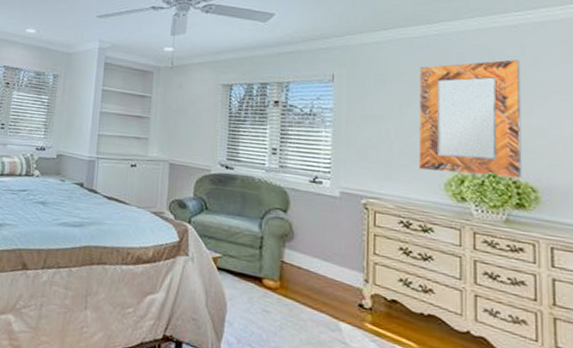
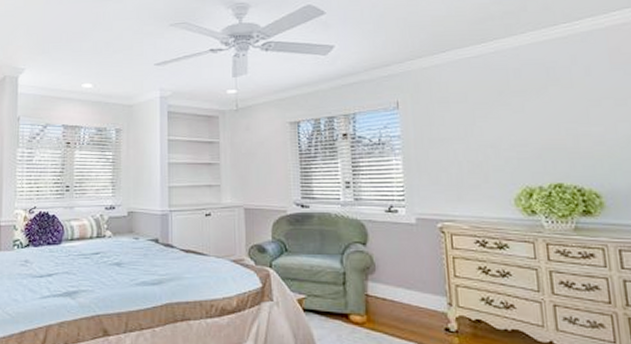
home mirror: present [419,59,522,179] -> none [480,70,586,187]

